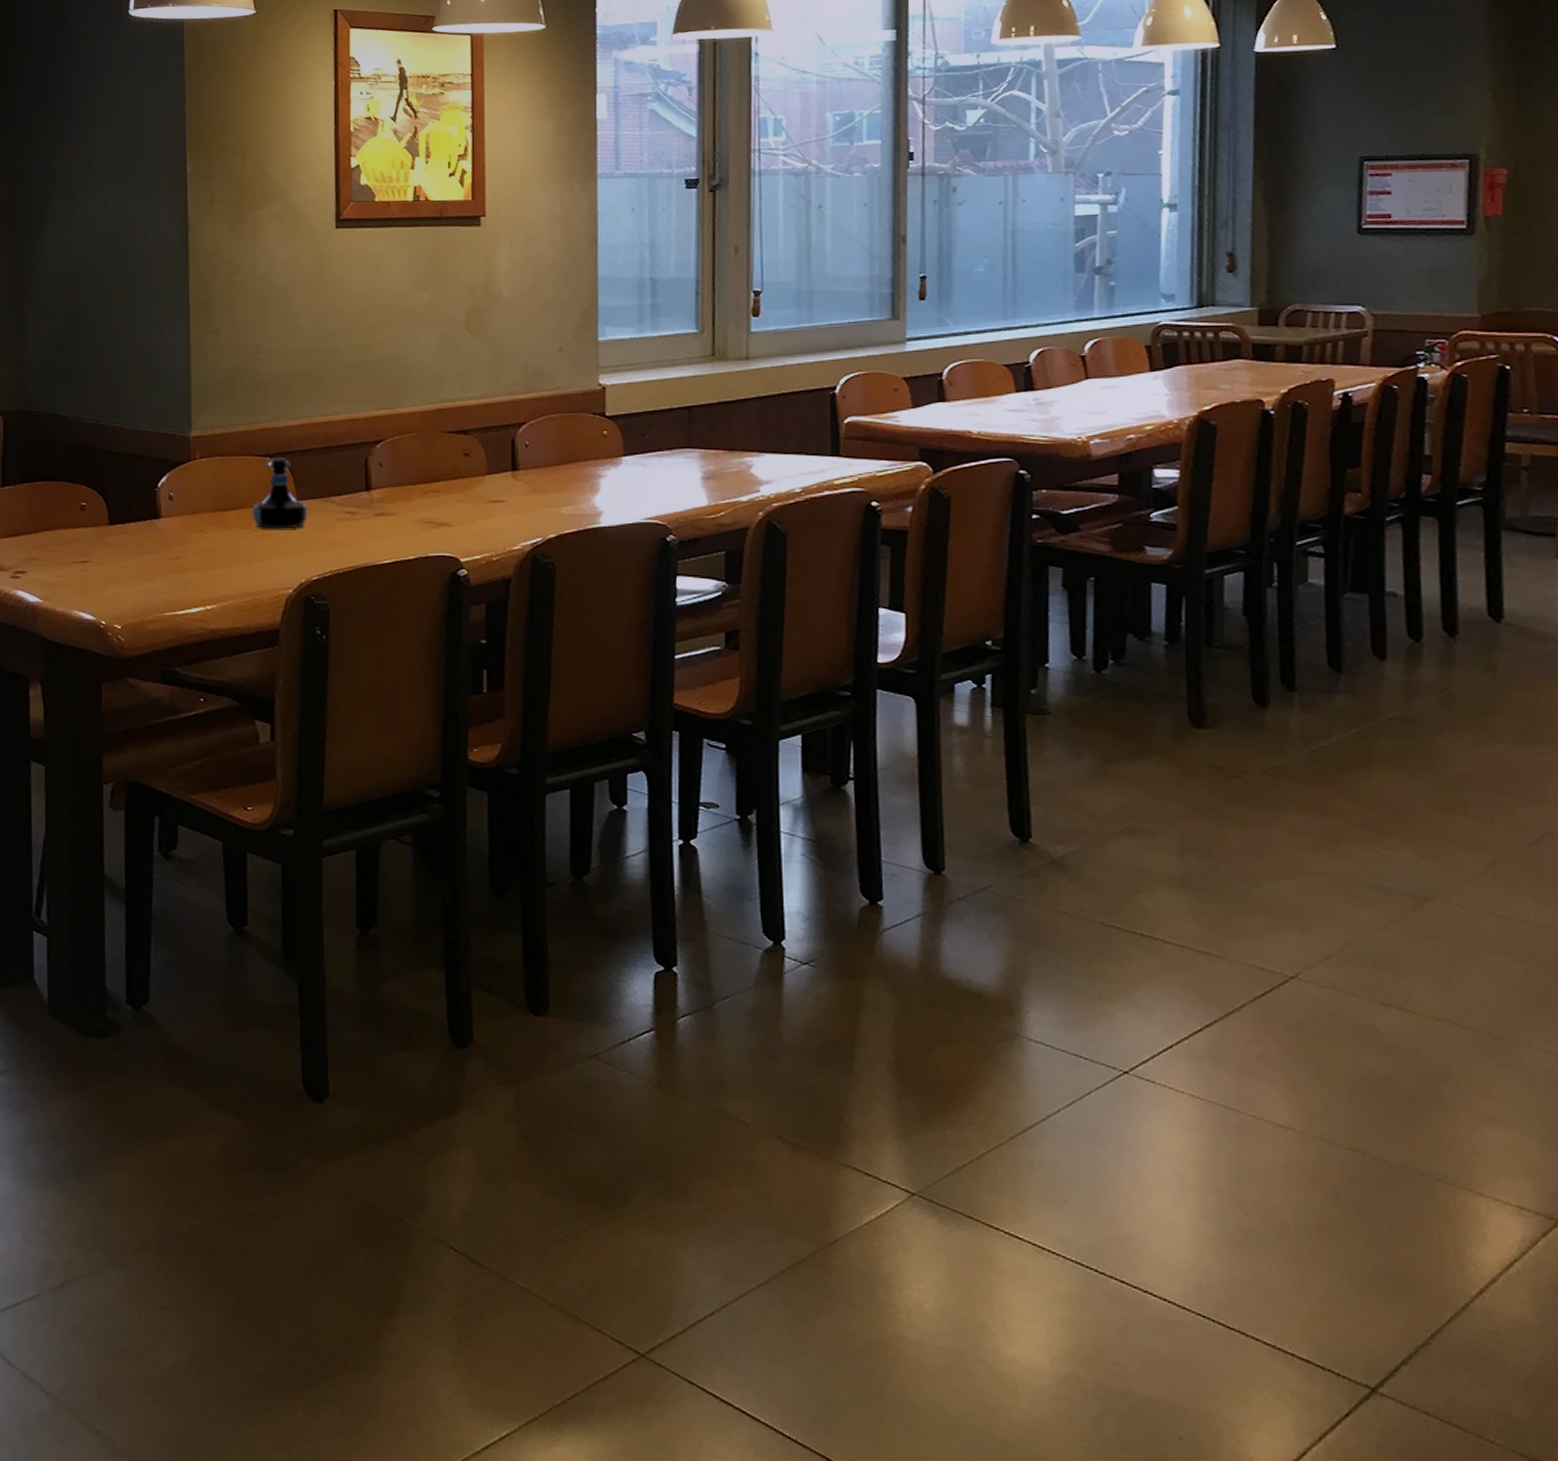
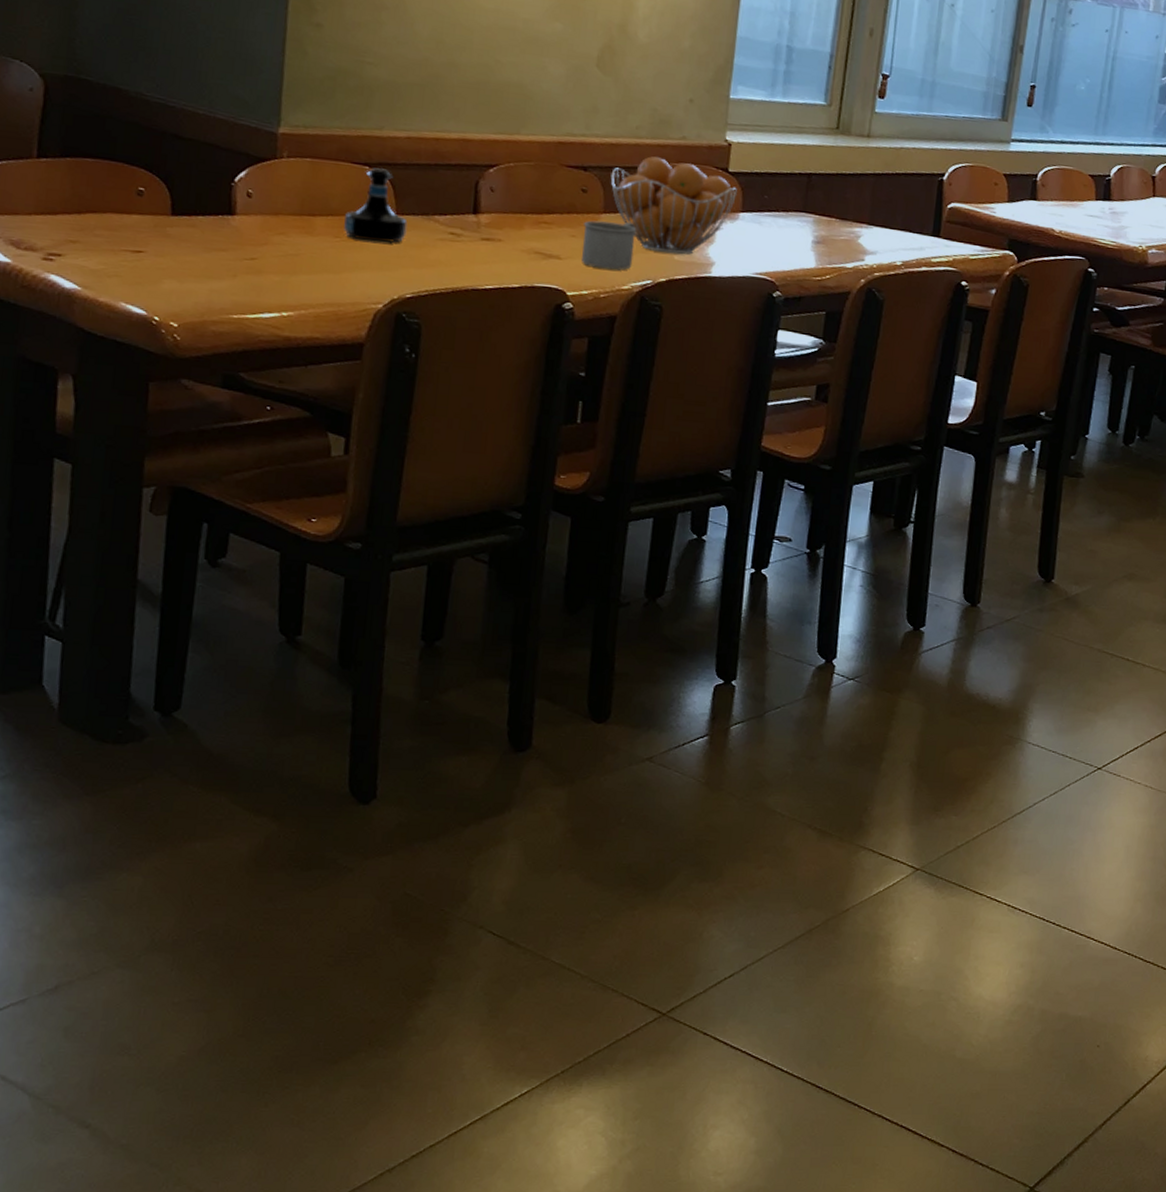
mug: none [470,480,522,531] -> present [582,220,637,270]
fruit basket: none [490,411,617,508] -> present [610,156,737,255]

